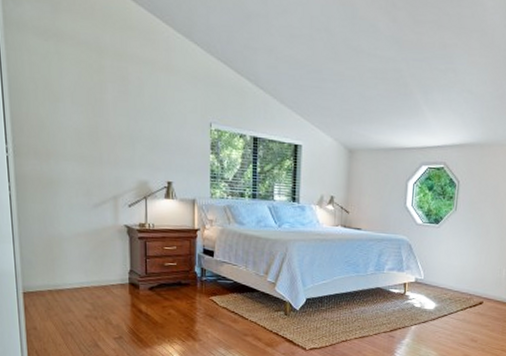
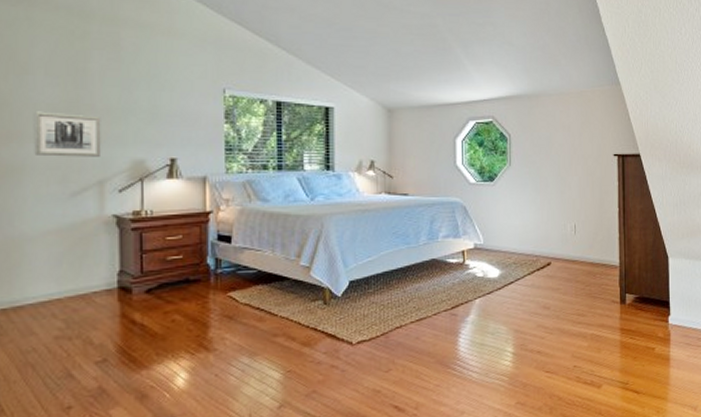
wall art: none [64,134,116,176] -> present [33,111,102,157]

